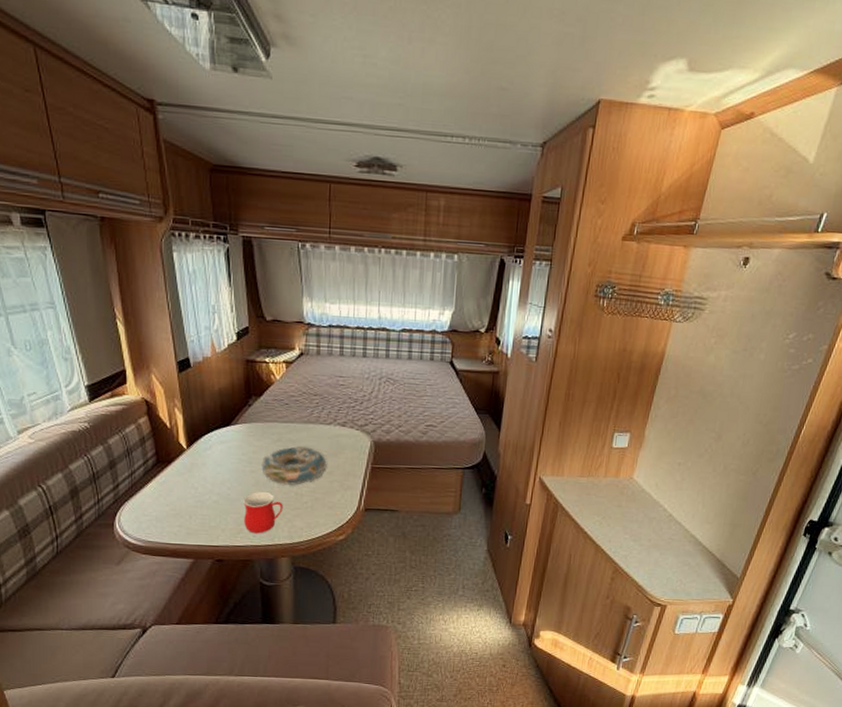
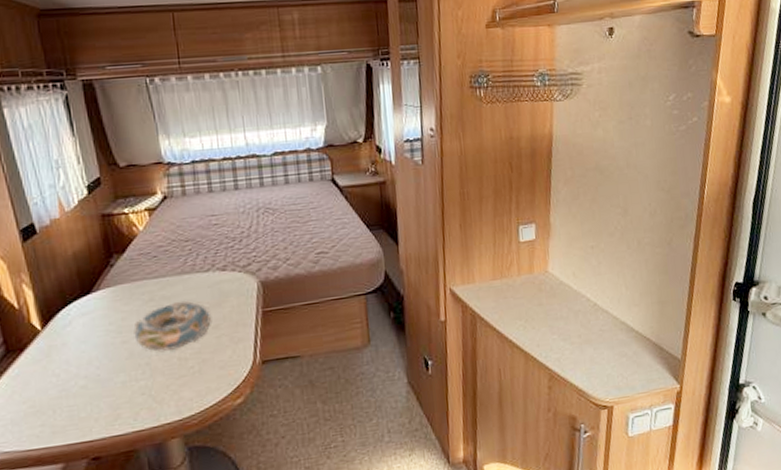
mug: present [243,491,283,534] -> none [117,363,166,417]

